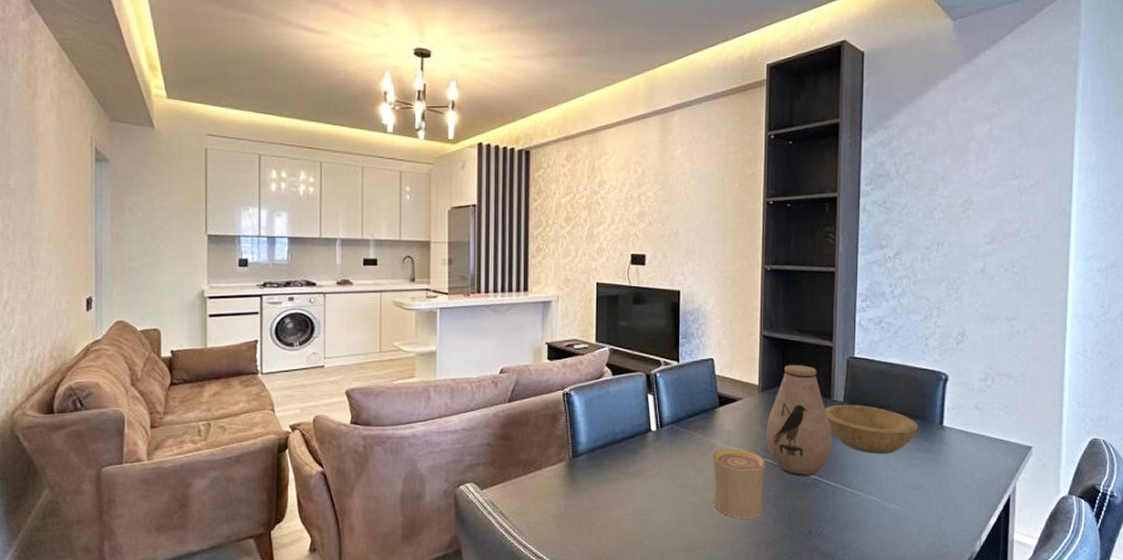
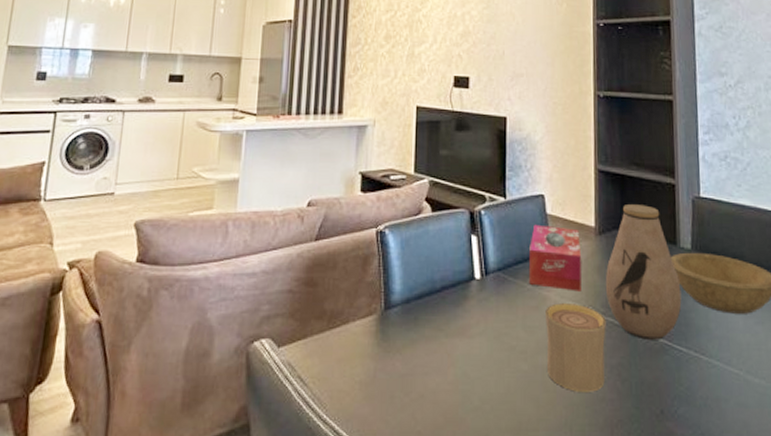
tissue box: none [698,384,745,439] -> present [528,224,581,292]

